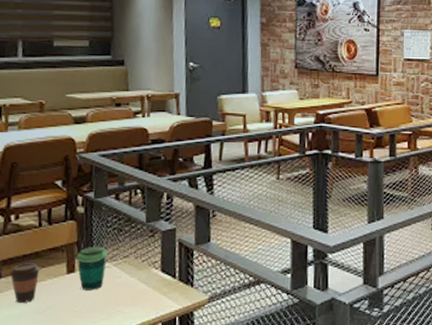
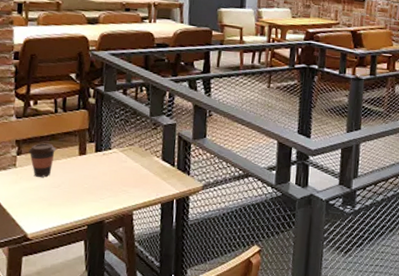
cup: present [77,246,108,290] -> none [88,133,115,171]

